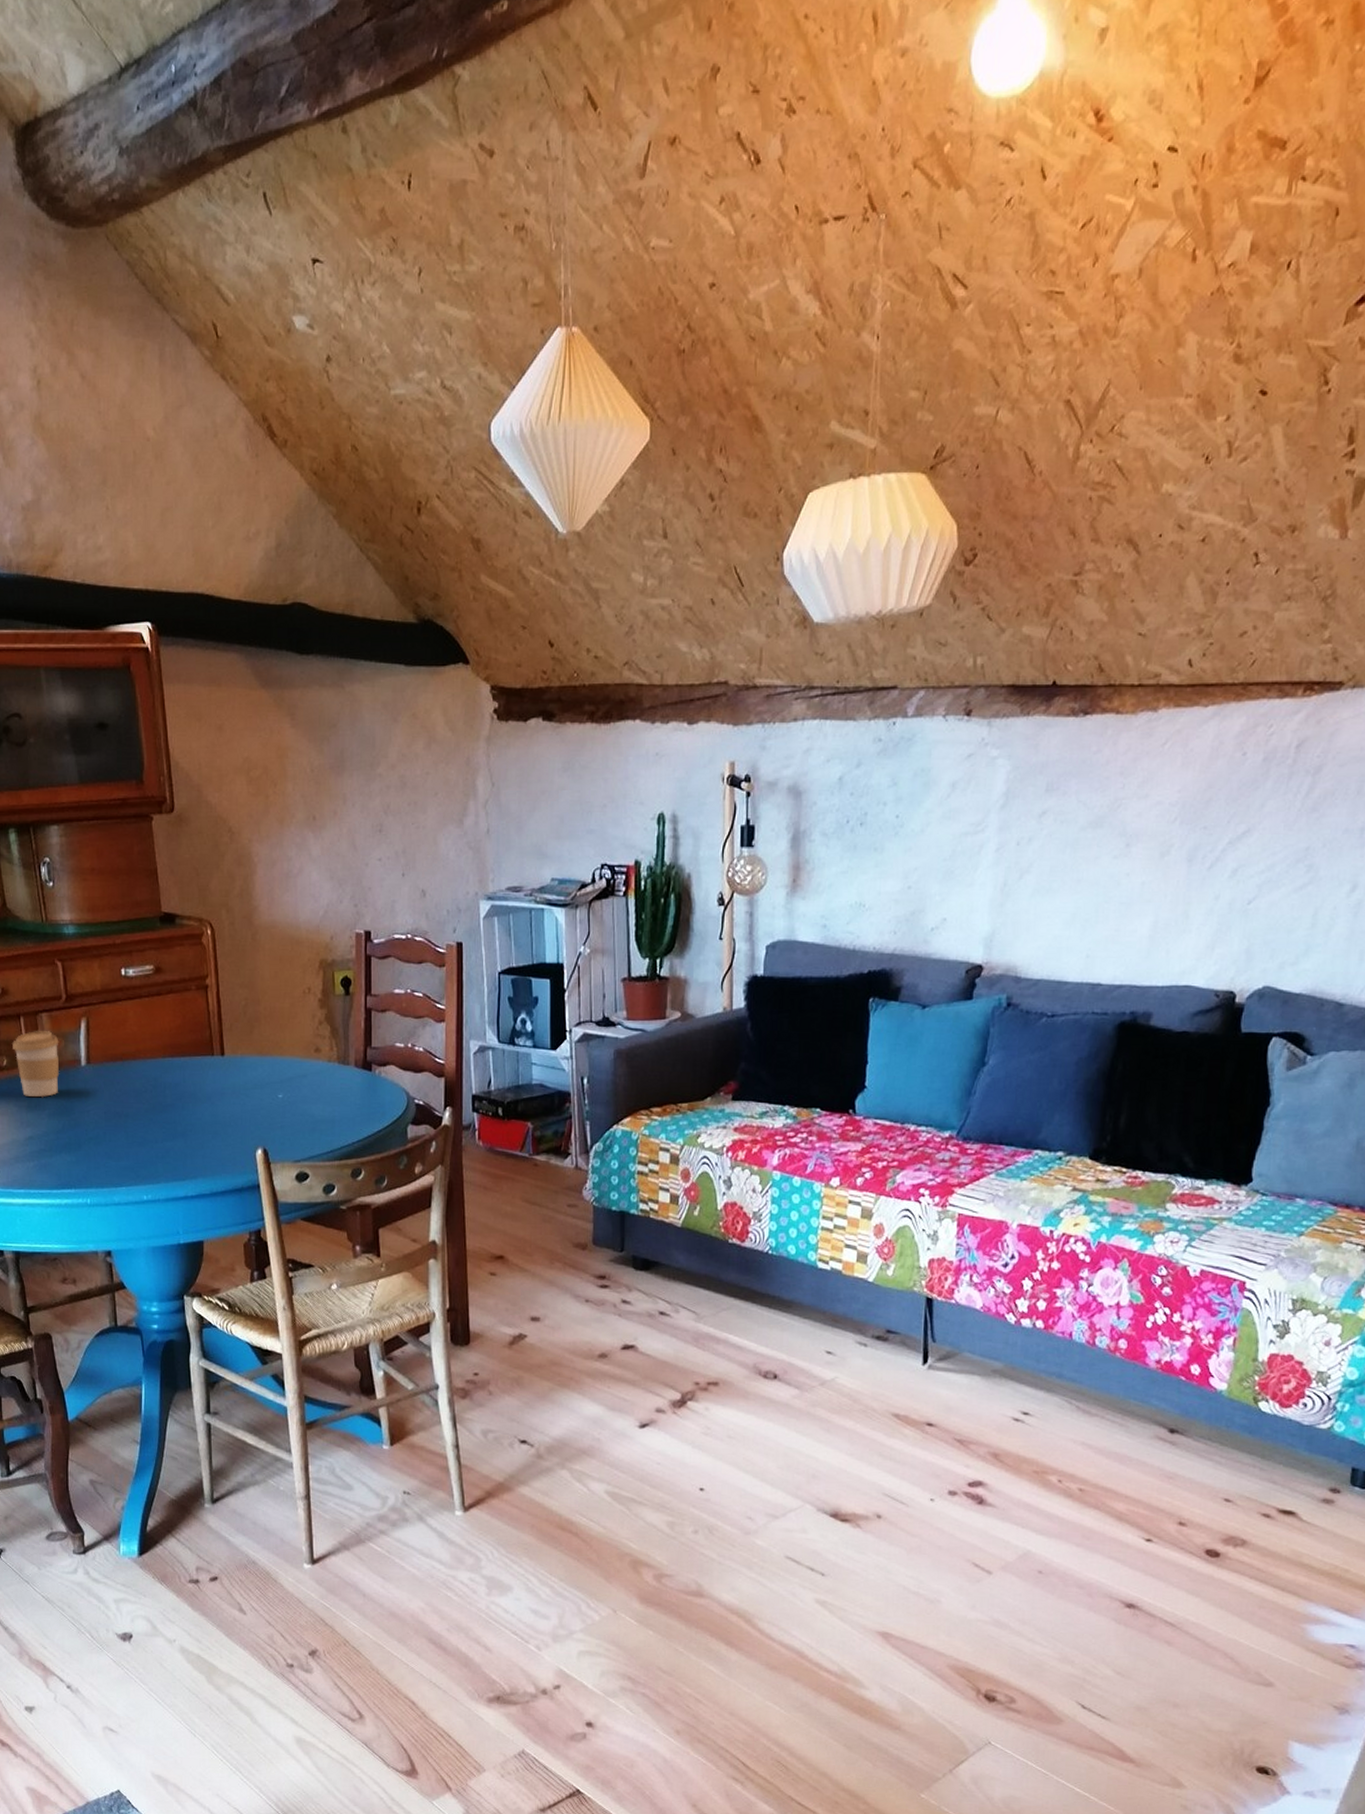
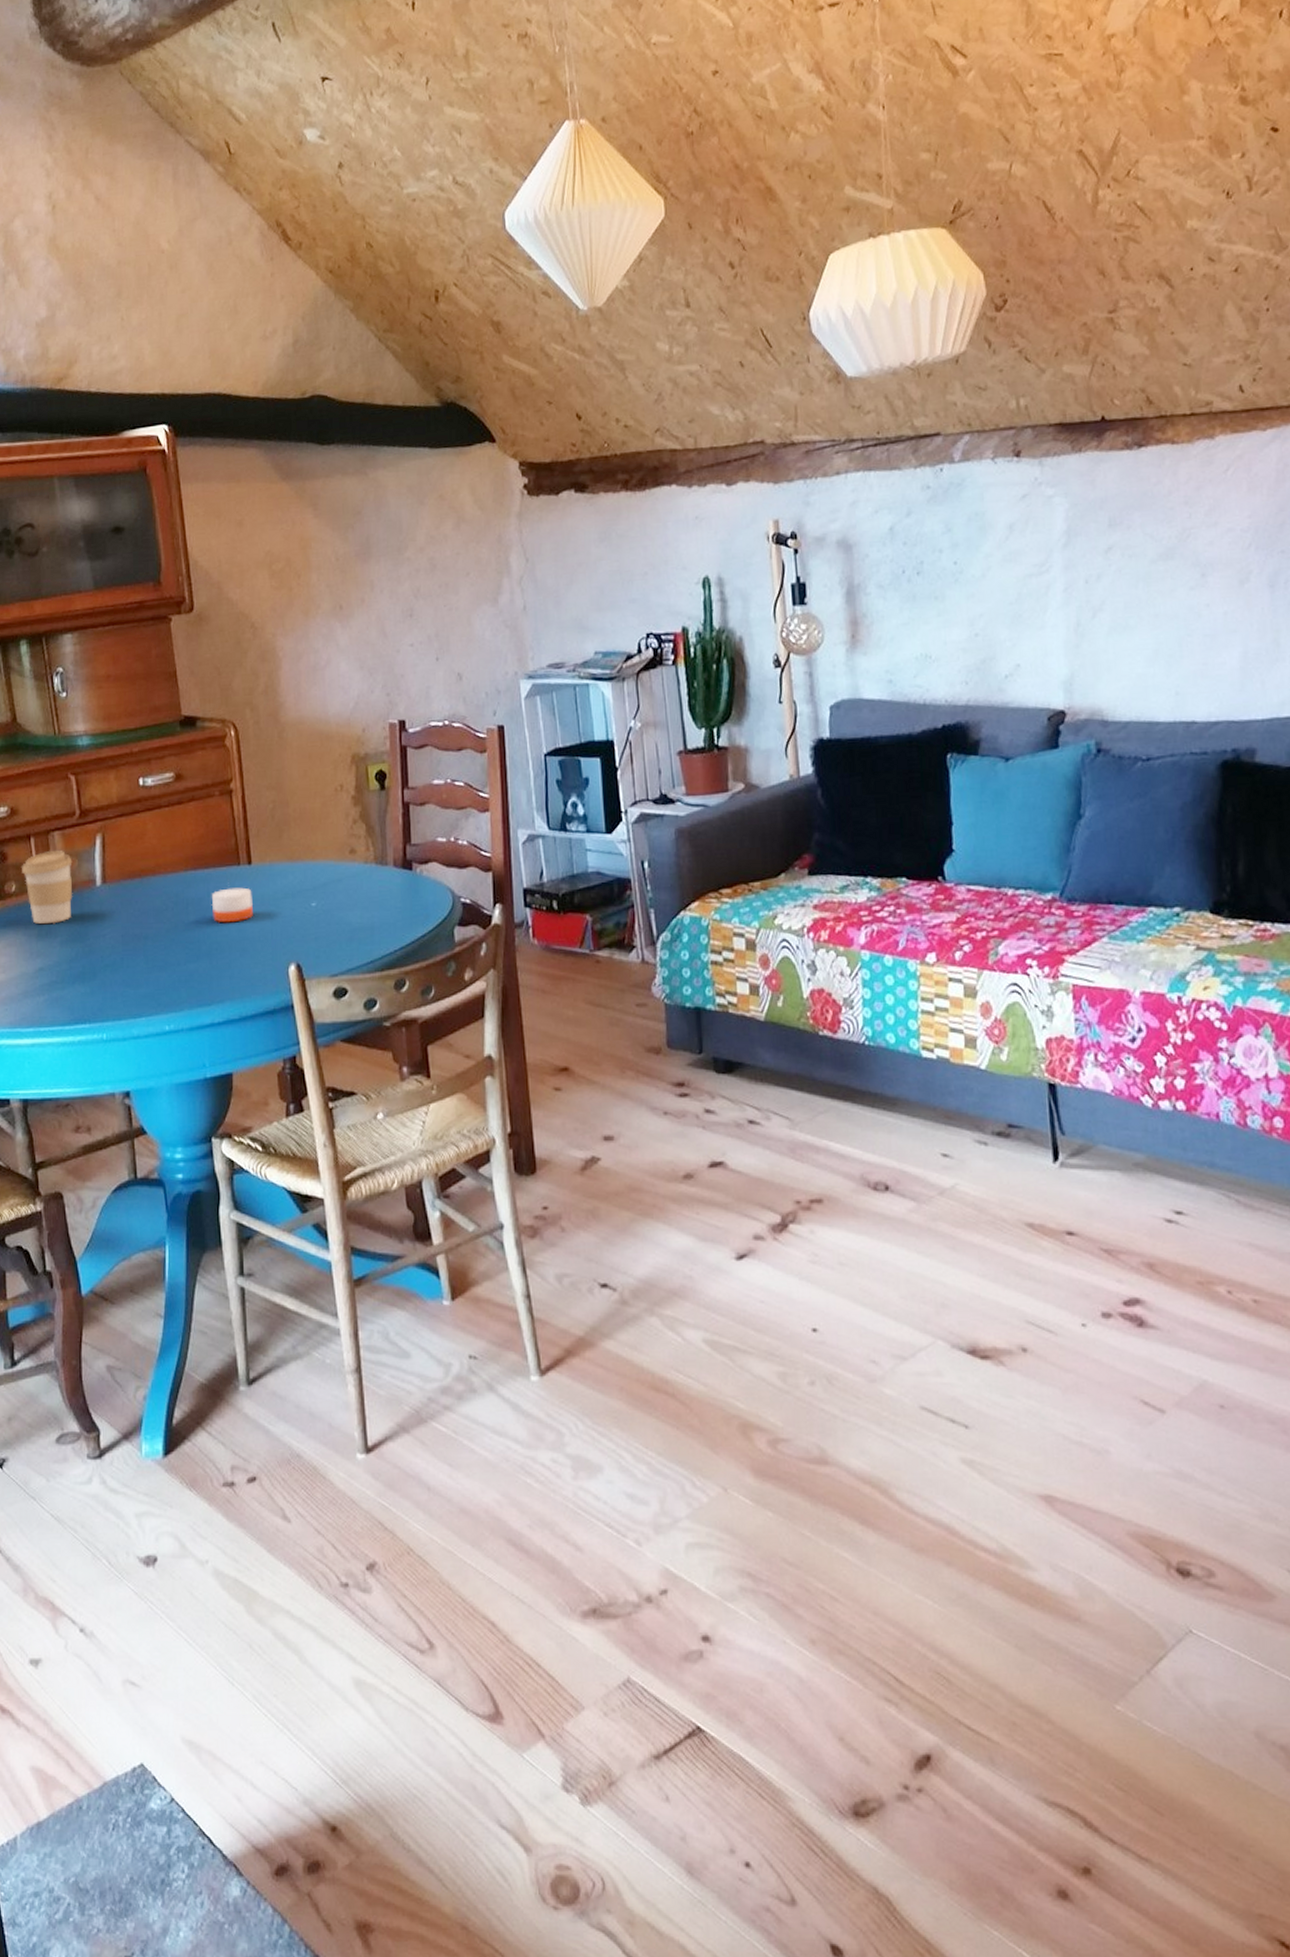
candle: none [186,1073,225,1108] -> present [211,885,253,923]

